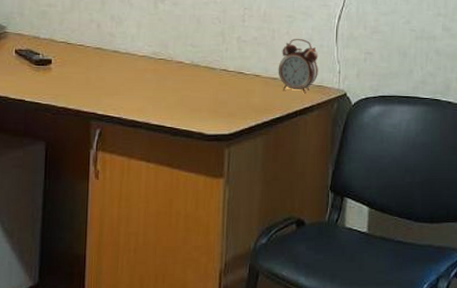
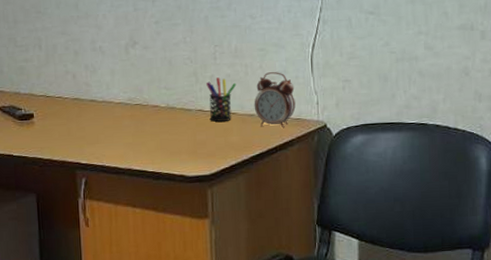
pen holder: none [233,39,263,83] -> present [206,77,237,122]

